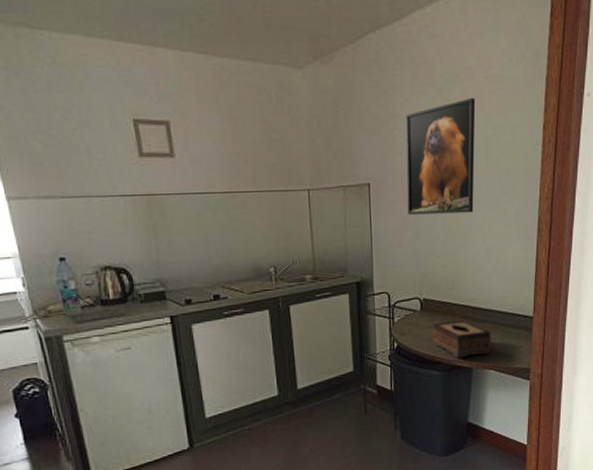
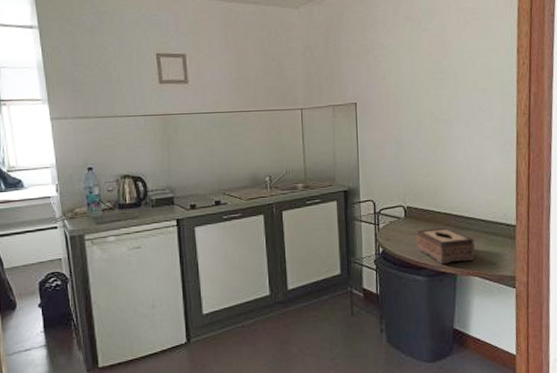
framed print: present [406,97,476,215] -> none [389,27,454,130]

